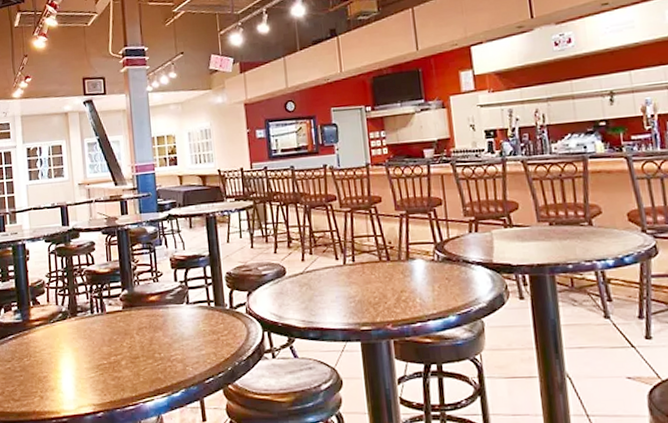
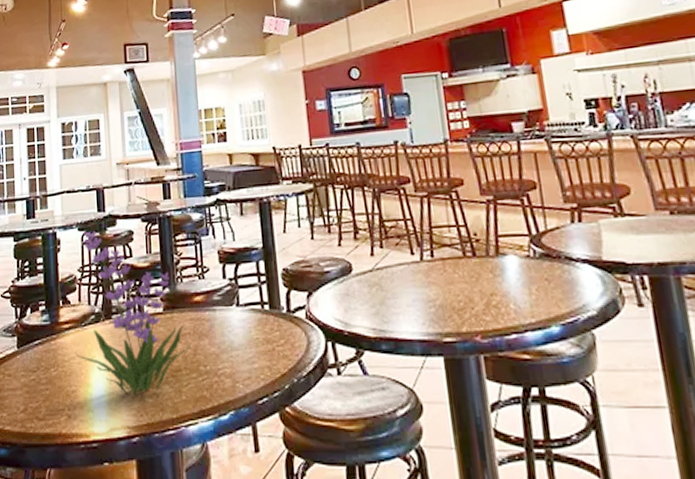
plant: none [45,242,148,379] -> present [75,230,192,395]

